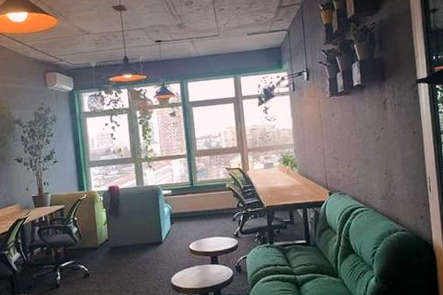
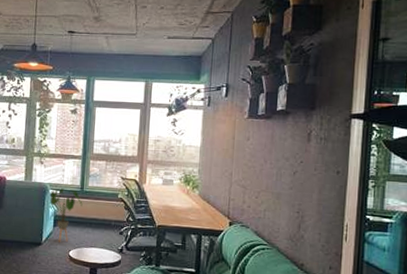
house plant: none [163,186,195,238] -> present [50,187,83,242]

